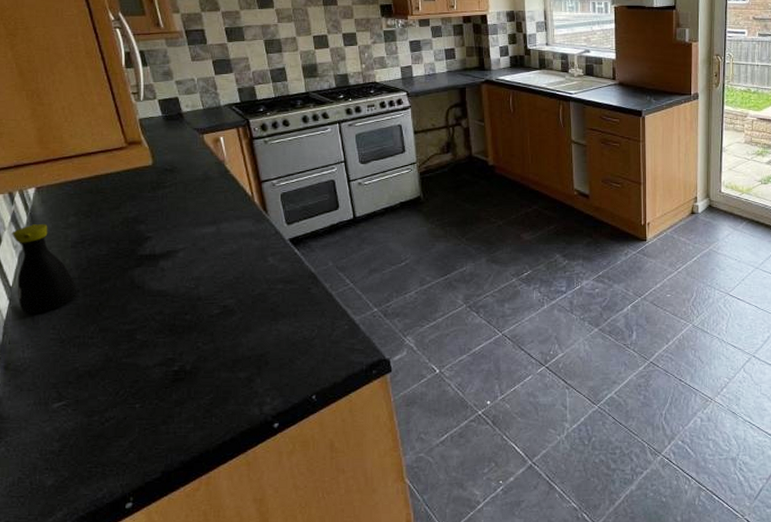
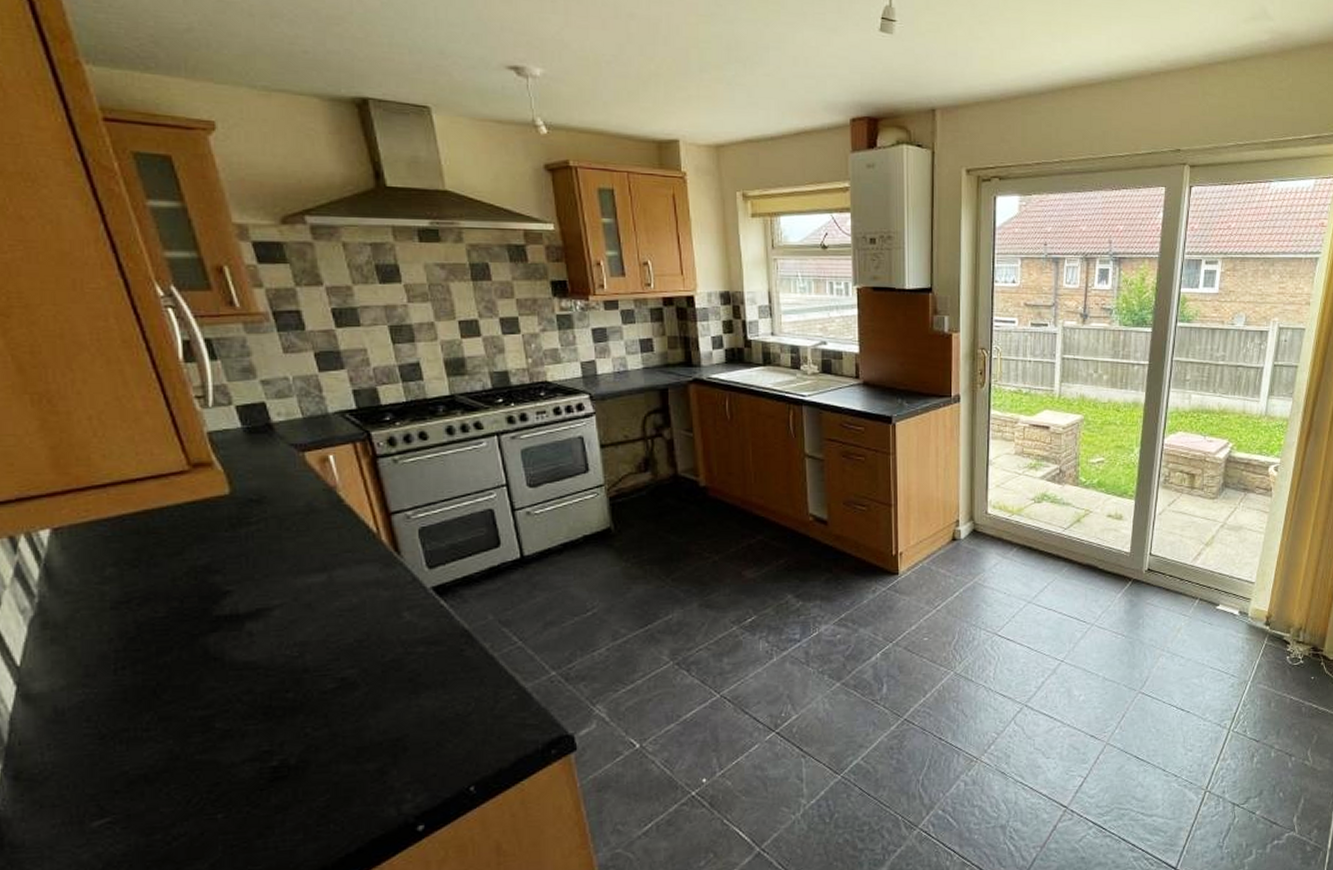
bottle: present [12,224,77,313] -> none [16,579,123,702]

